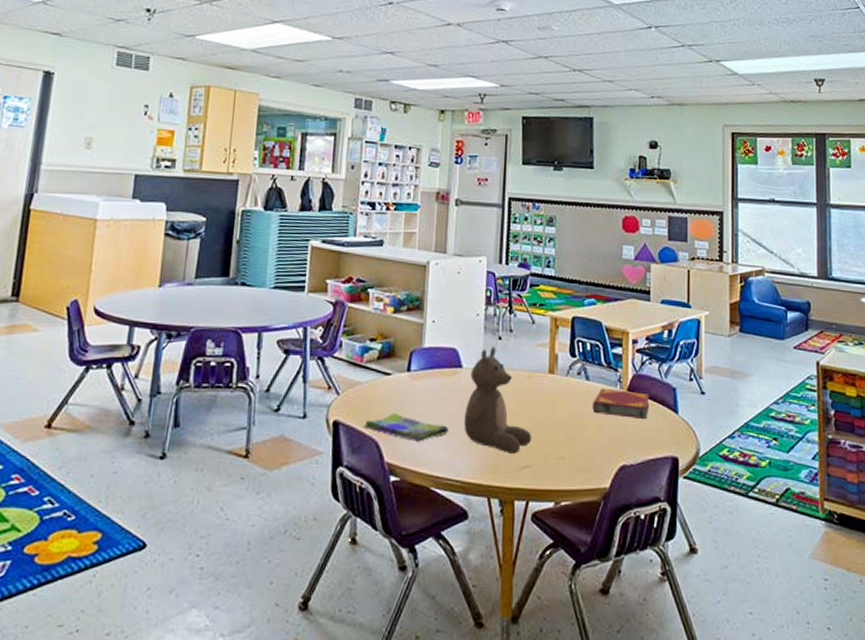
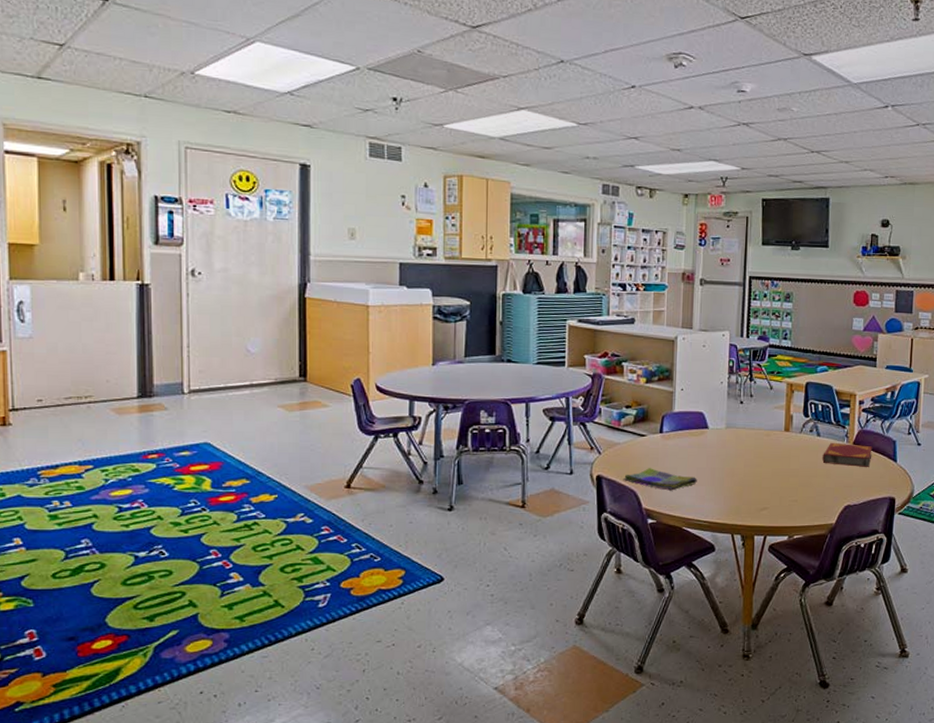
teddy bear: present [464,346,532,454] -> none [710,410,770,498]

